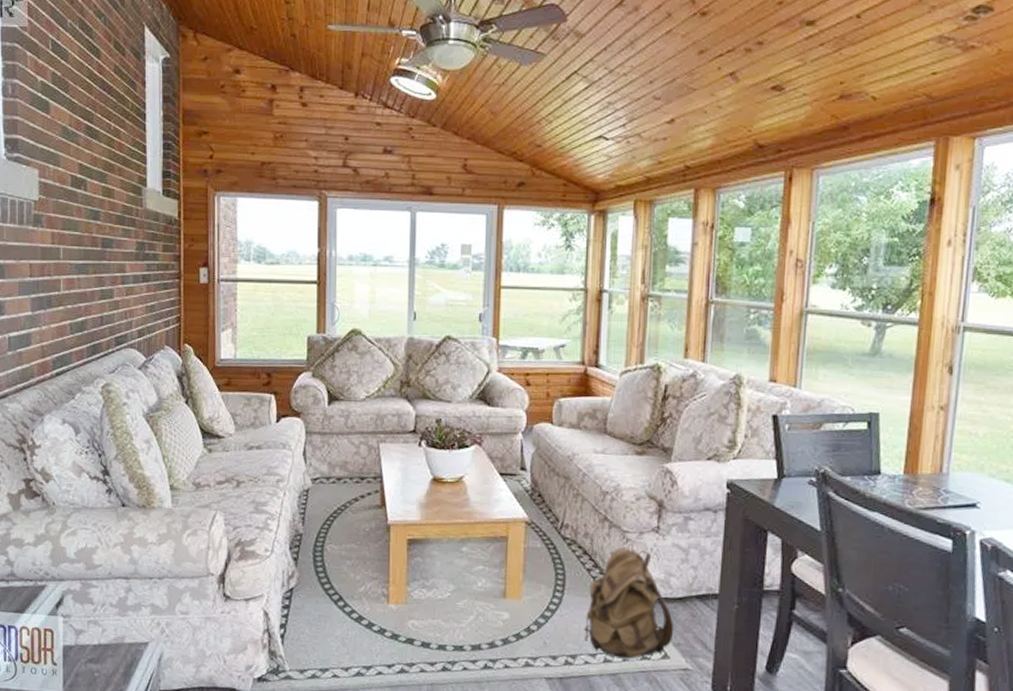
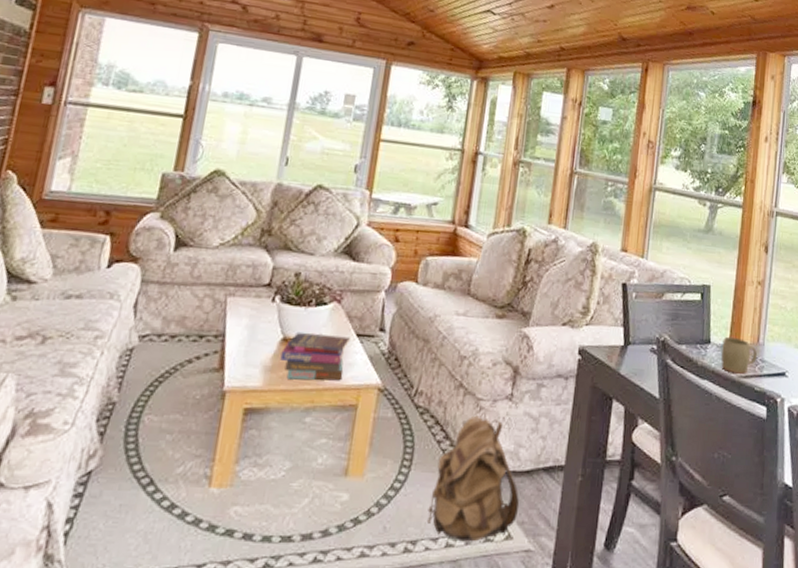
books: none [433,472,495,515] -> present [280,331,351,381]
mug: none [893,466,940,506] -> present [720,336,757,374]

